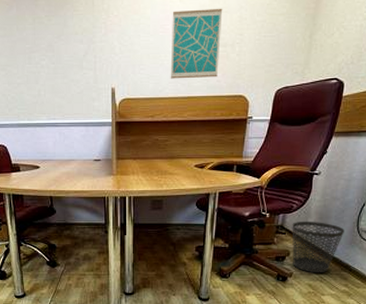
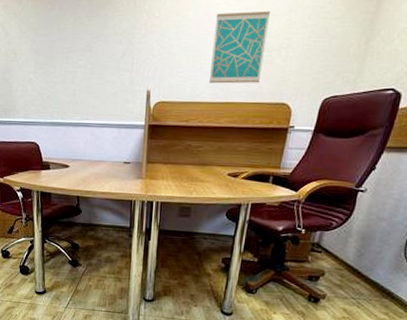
wastebasket: present [292,221,344,273] -> none [327,240,389,298]

